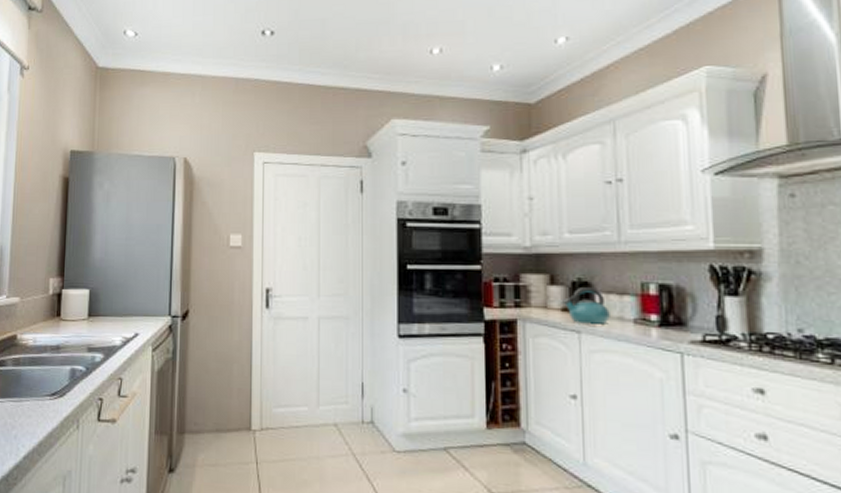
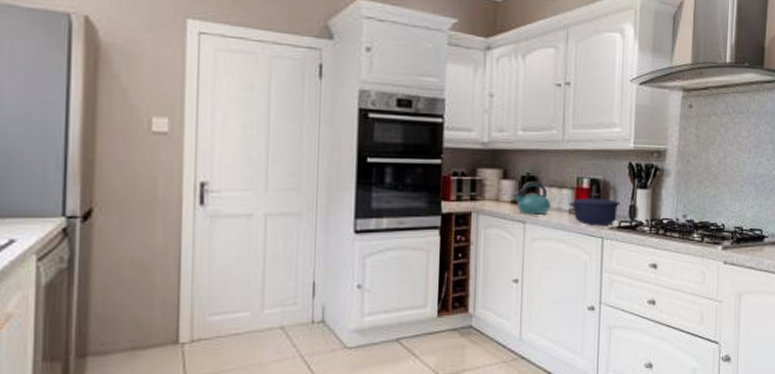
cooking pot: none [633,301,702,339] -> present [569,193,620,225]

